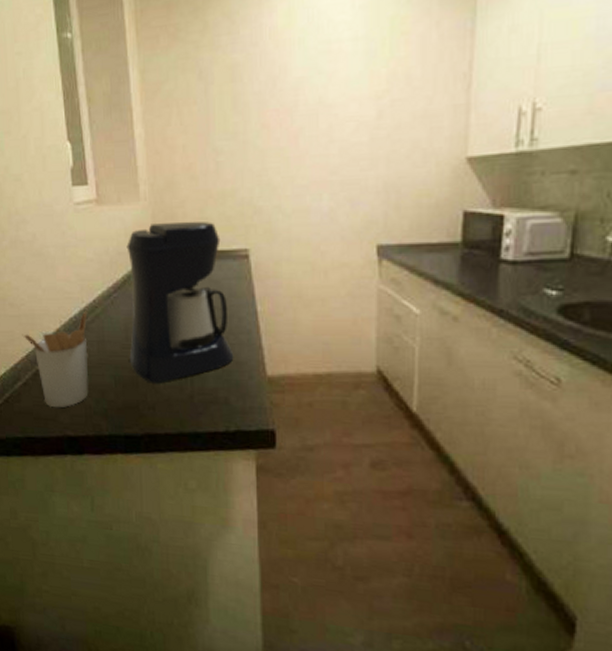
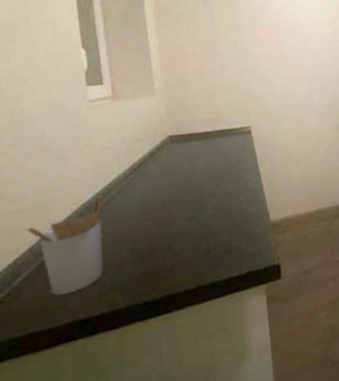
coffee maker: present [126,221,234,382] -> none [142,108,243,248]

